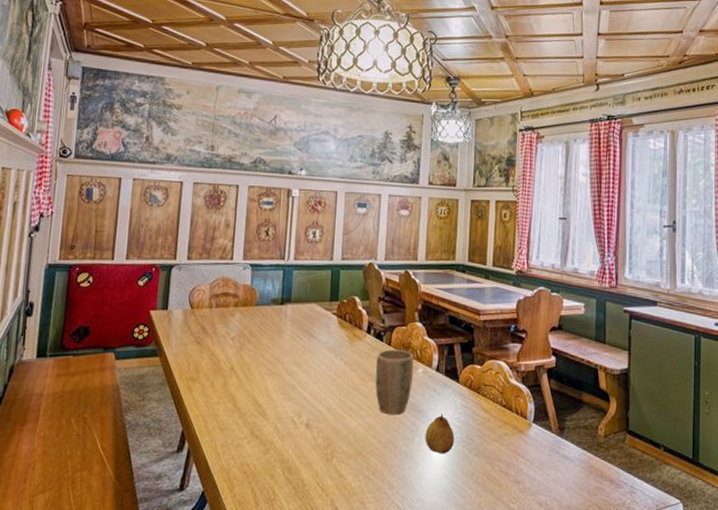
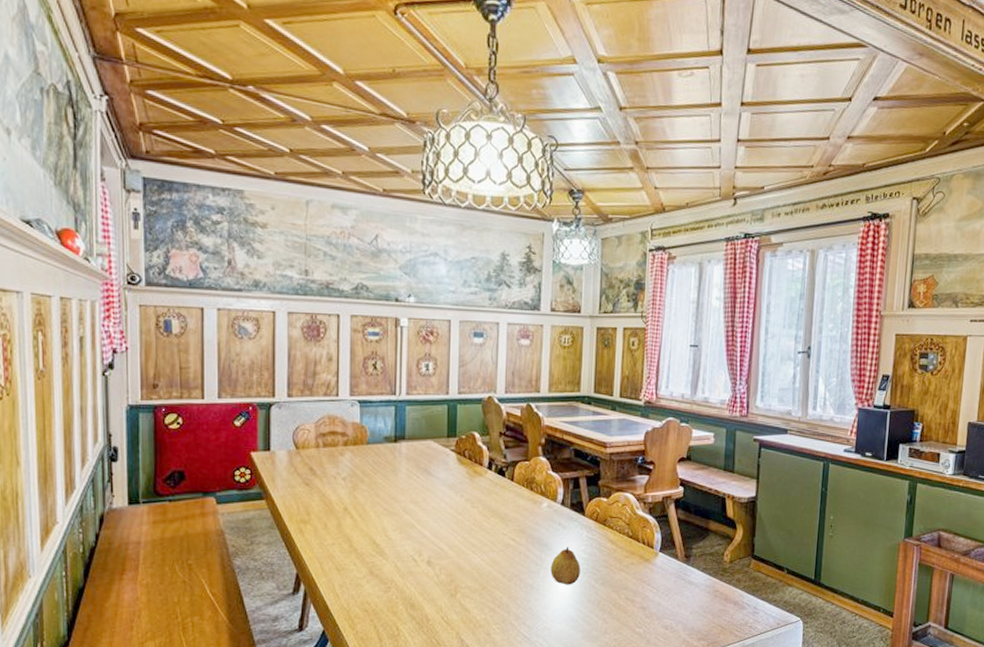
plant pot: present [375,349,414,415] -> none [498,485,538,550]

